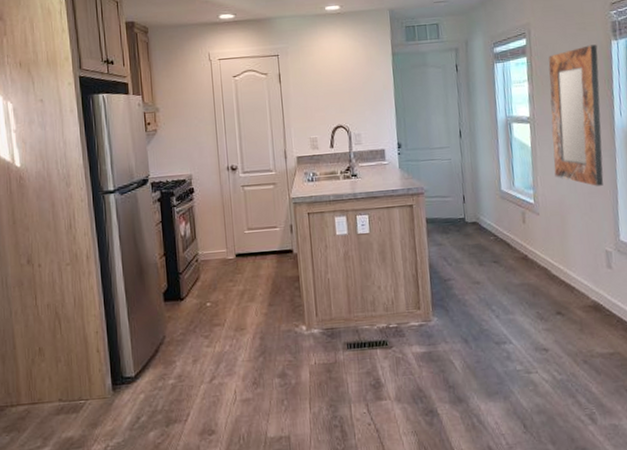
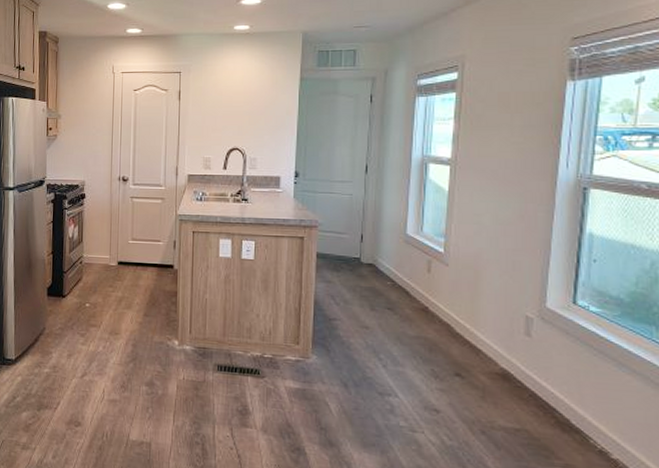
home mirror: present [548,44,604,186] -> none [473,84,547,244]

